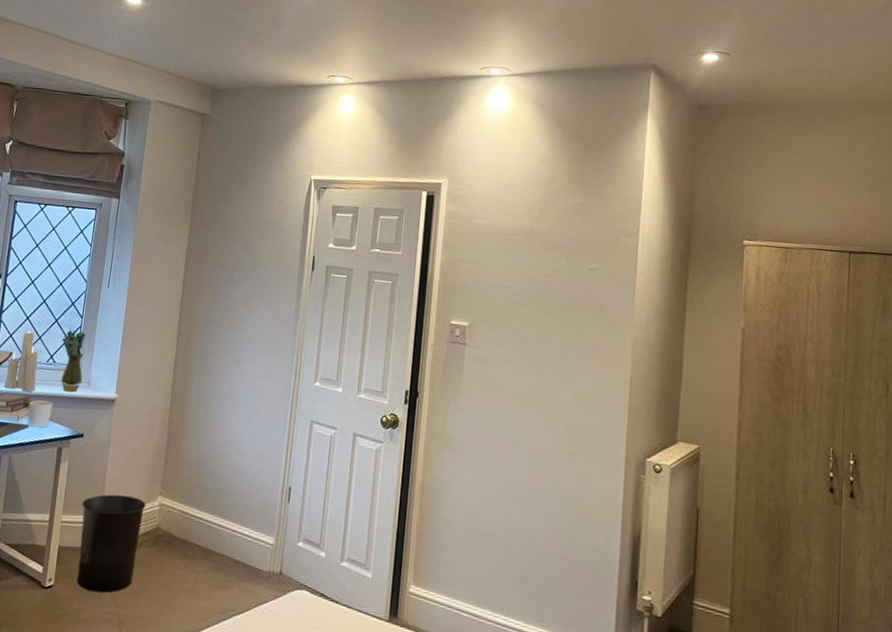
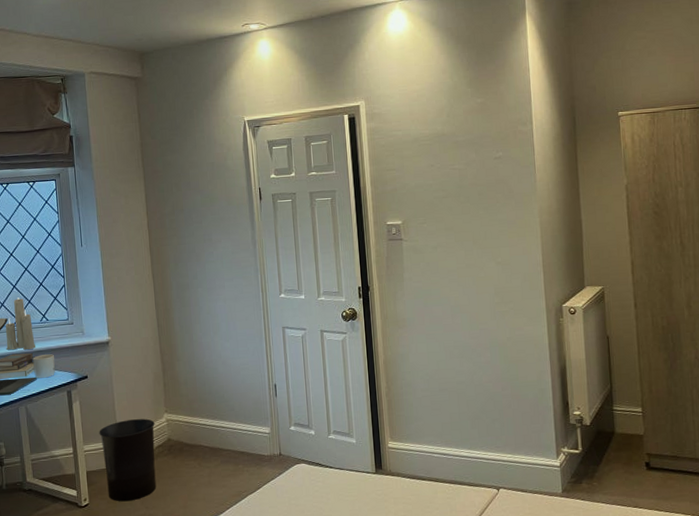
vase: present [61,328,86,392] -> none [50,288,77,343]

